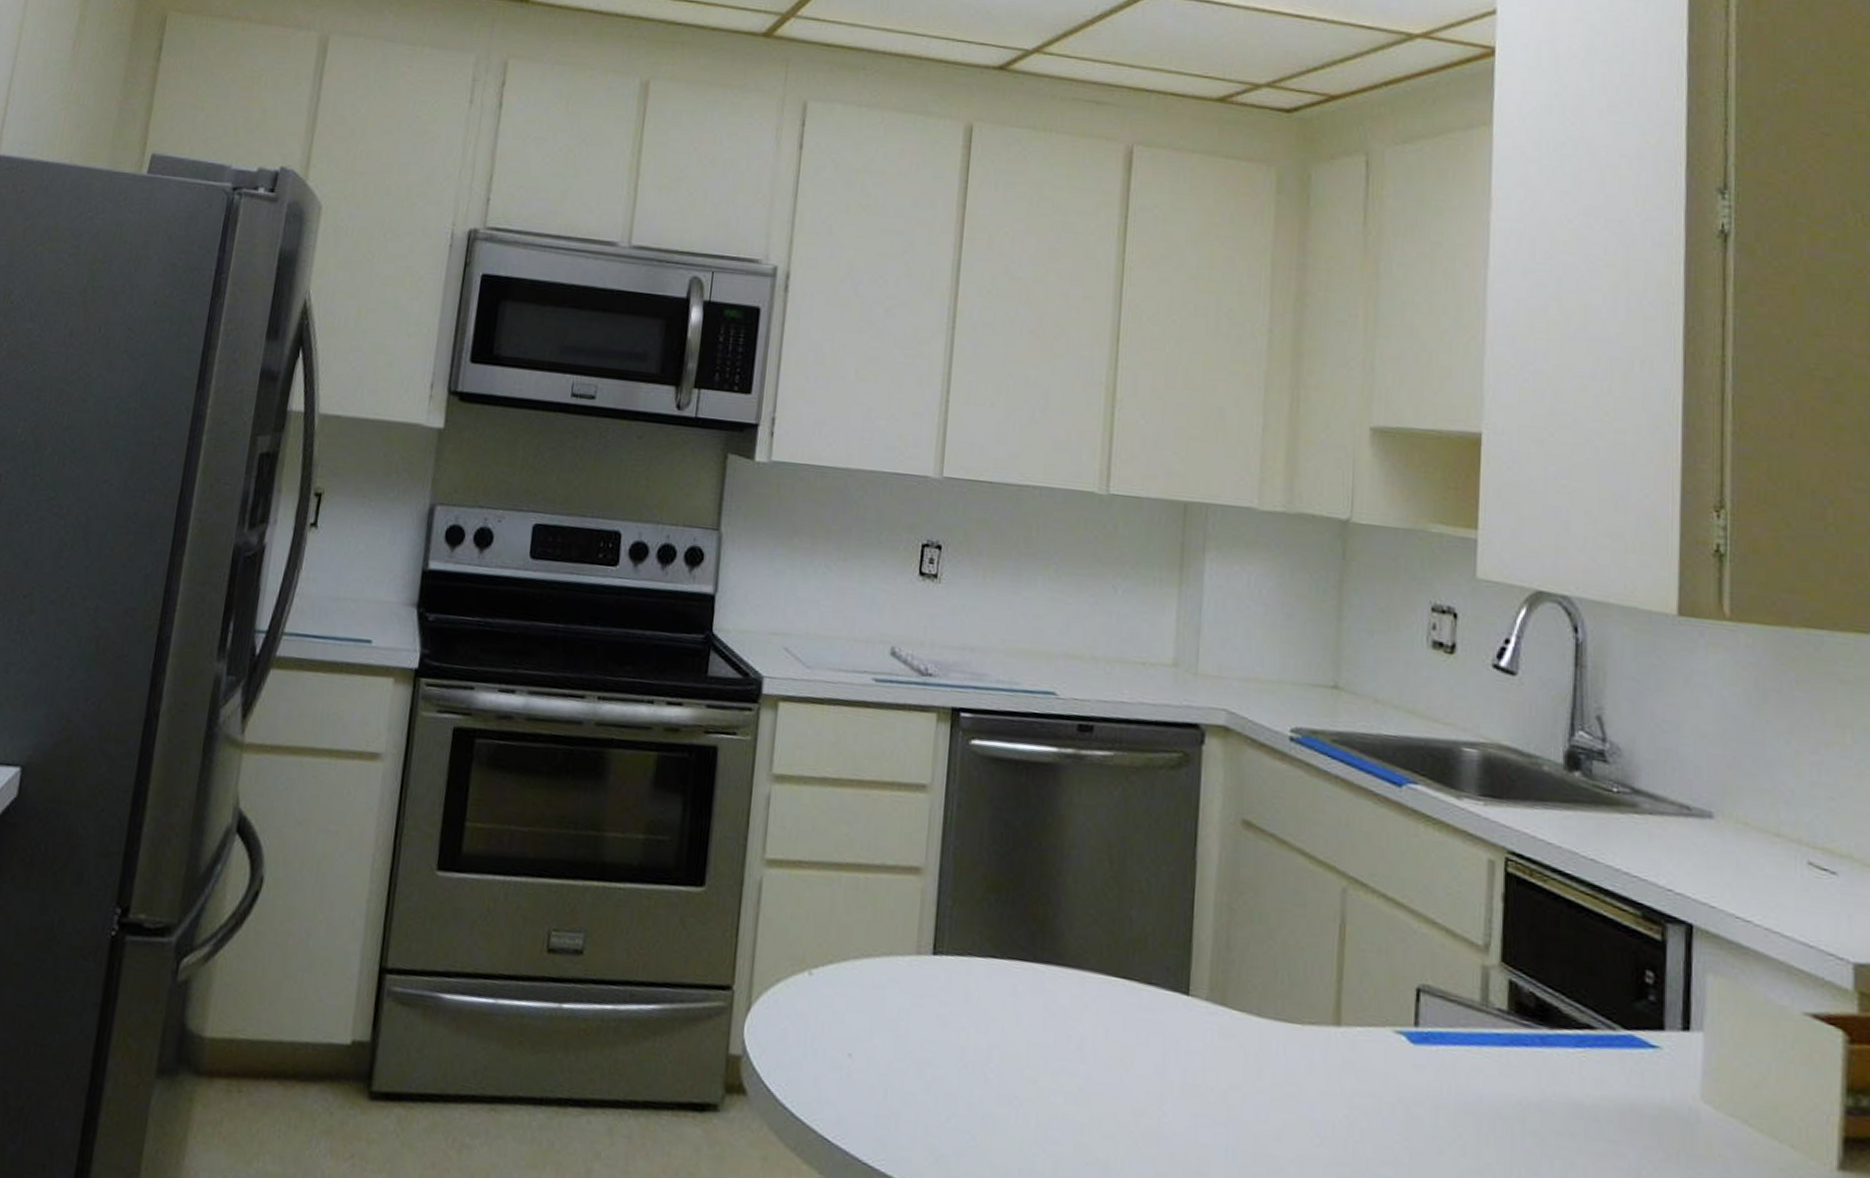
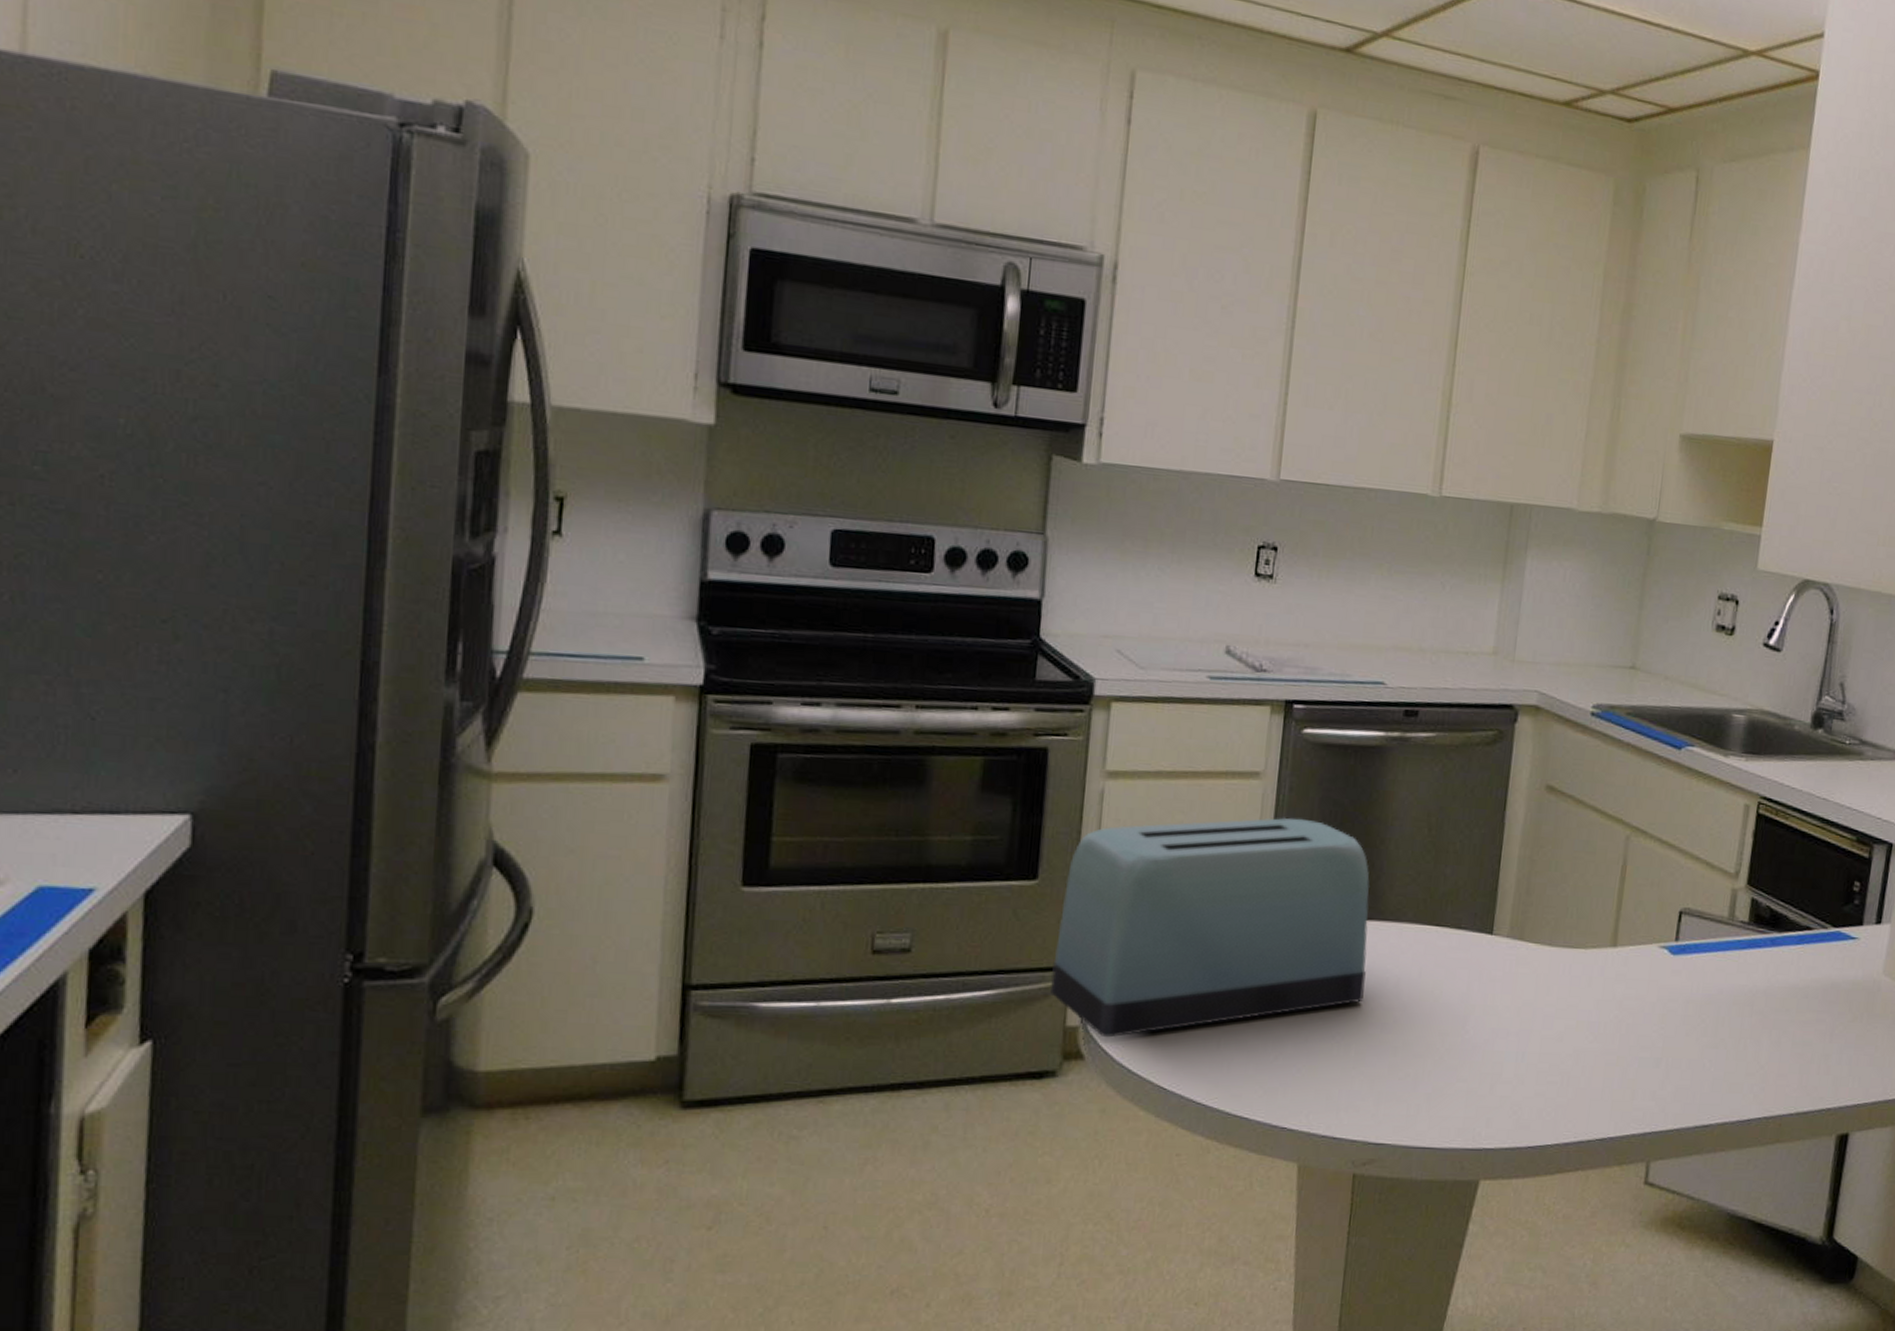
toaster: none [713,834,1046,1073] -> present [1049,817,1370,1038]

